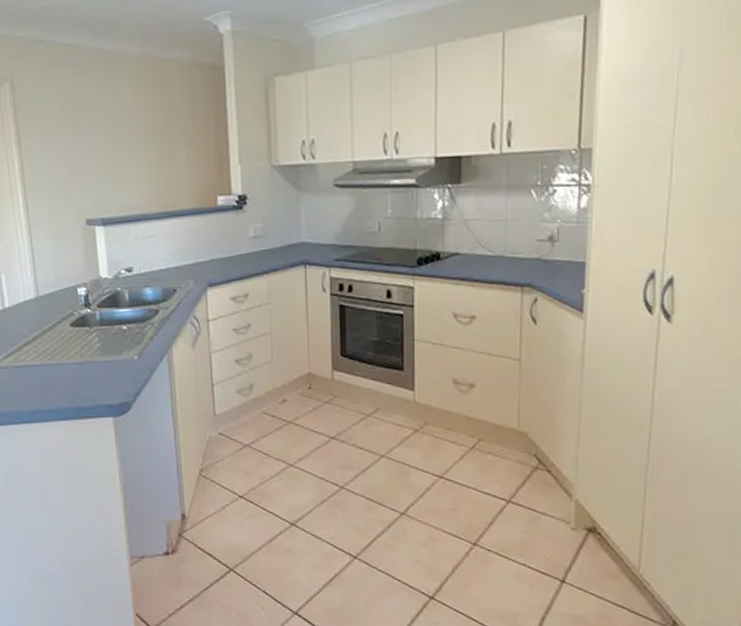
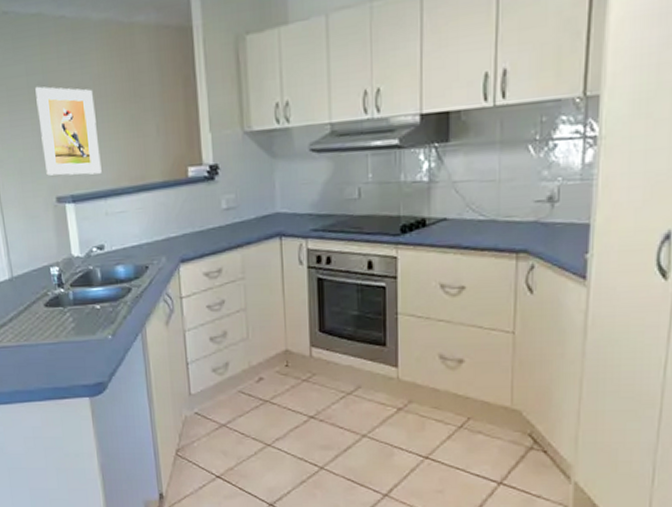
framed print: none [68,112,133,200] -> present [35,86,102,176]

